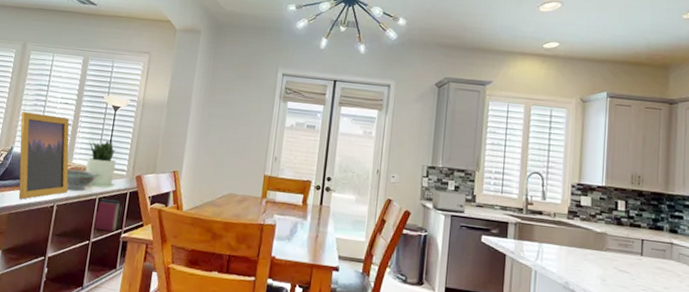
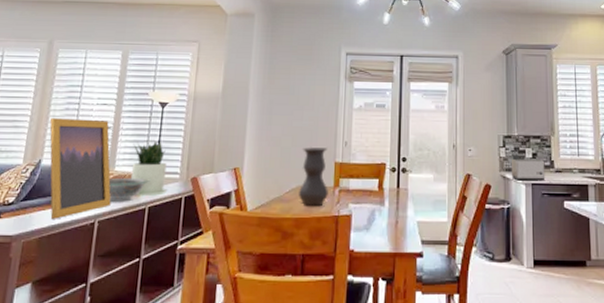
books: present [94,197,125,232] -> none [145,205,180,245]
vase: none [228,158,259,215] -> present [298,146,328,208]

